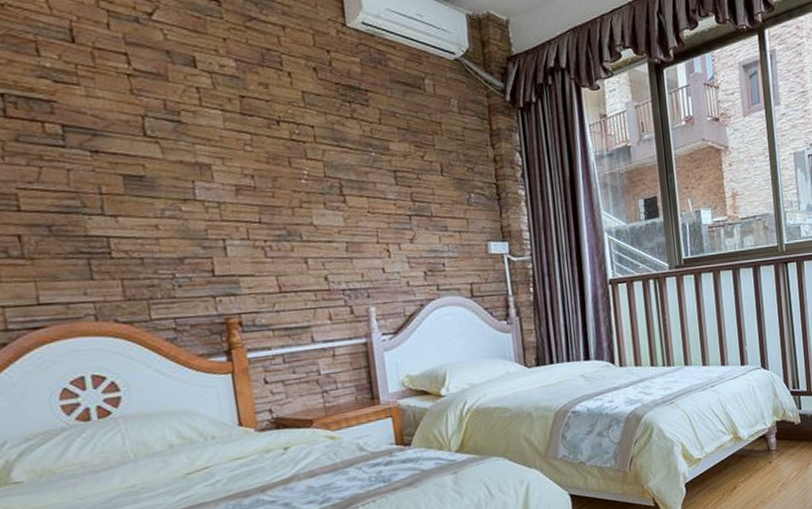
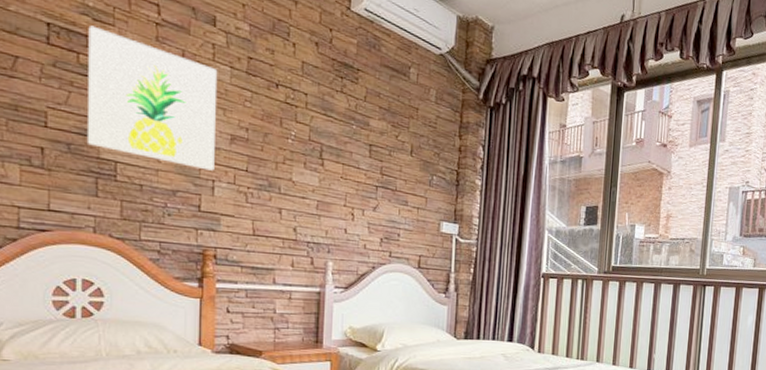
wall art: none [49,88,223,230] -> present [86,25,218,171]

